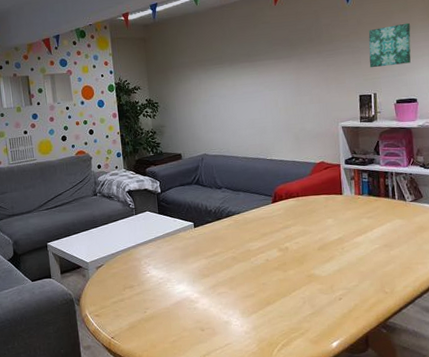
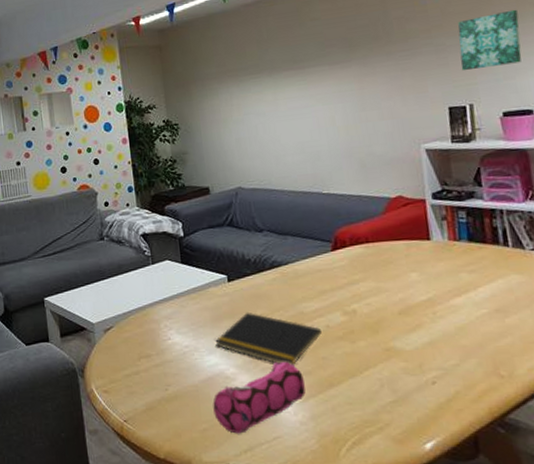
pencil case: none [180,287,250,343] -> present [213,361,306,434]
notepad: none [183,250,263,290] -> present [215,312,321,365]

